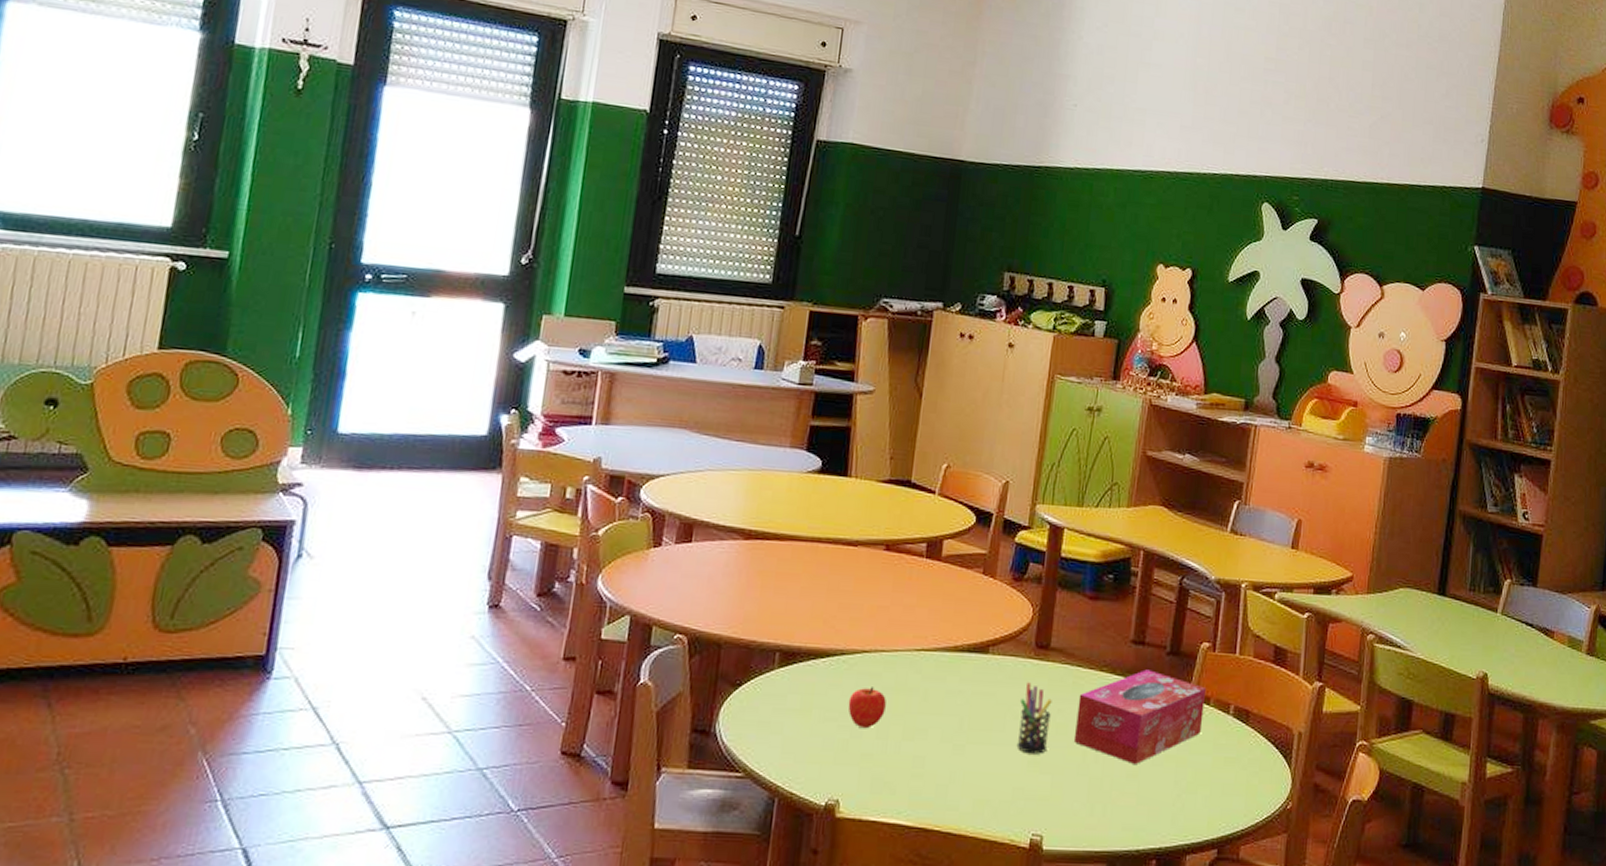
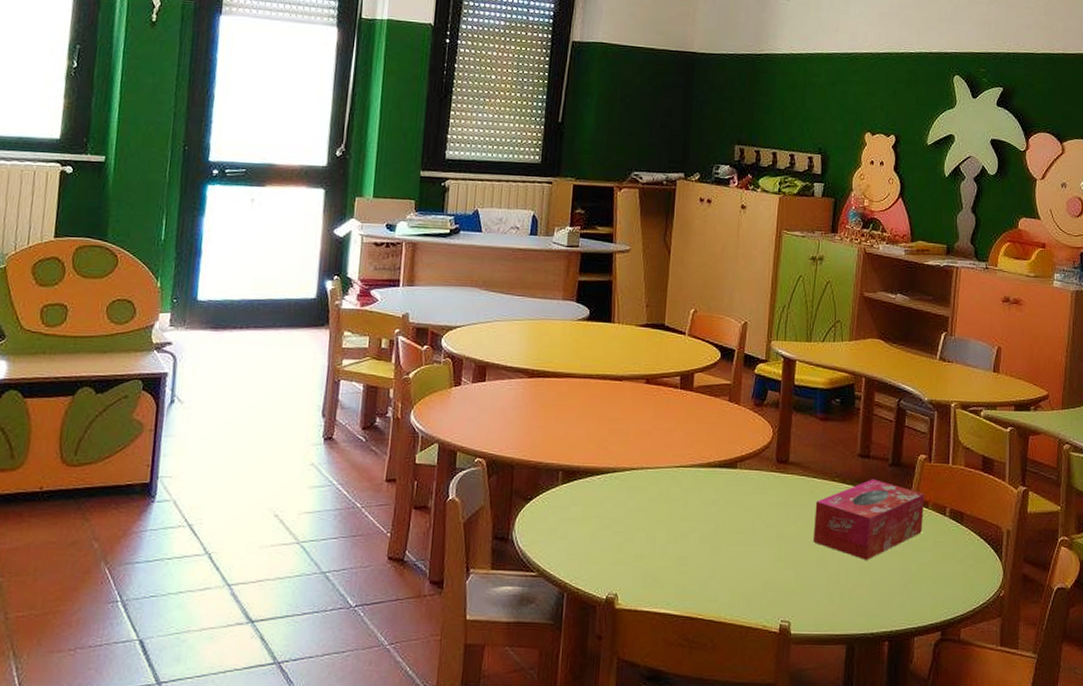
fruit: present [848,687,886,729] -> none [621,499,653,534]
pen holder: present [1016,682,1052,754] -> none [764,492,793,553]

